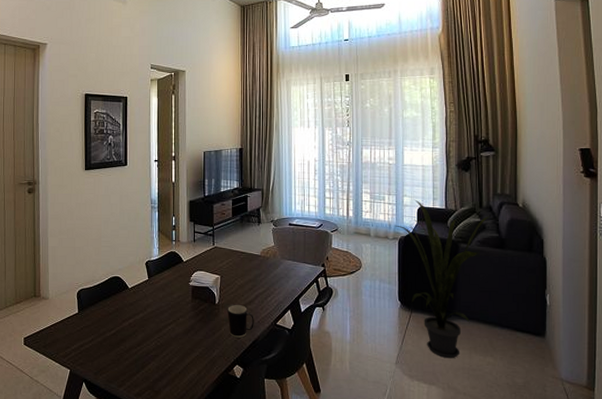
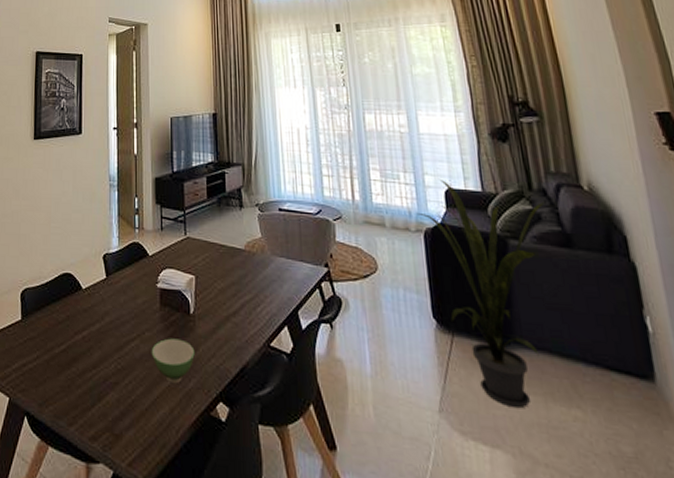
bowl: none [184,322,218,354] -> present [151,338,195,384]
mug: present [227,304,254,338] -> none [205,315,241,363]

